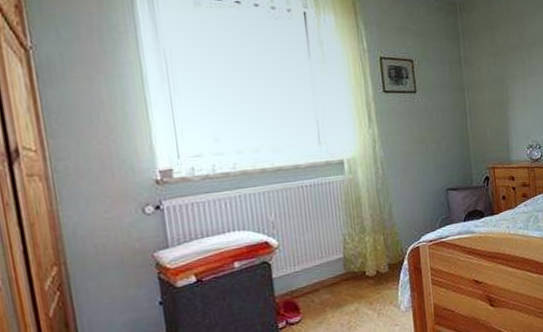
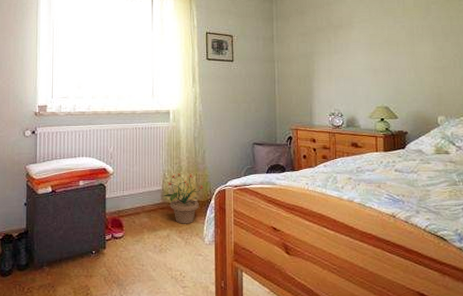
potted plant: none [346,233,394,294] -> present [163,172,203,224]

